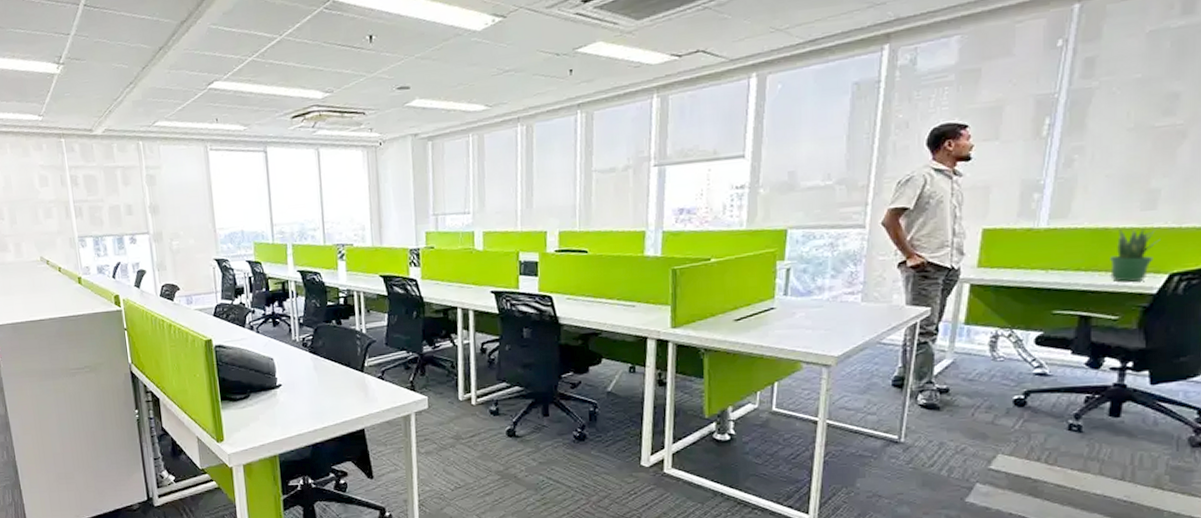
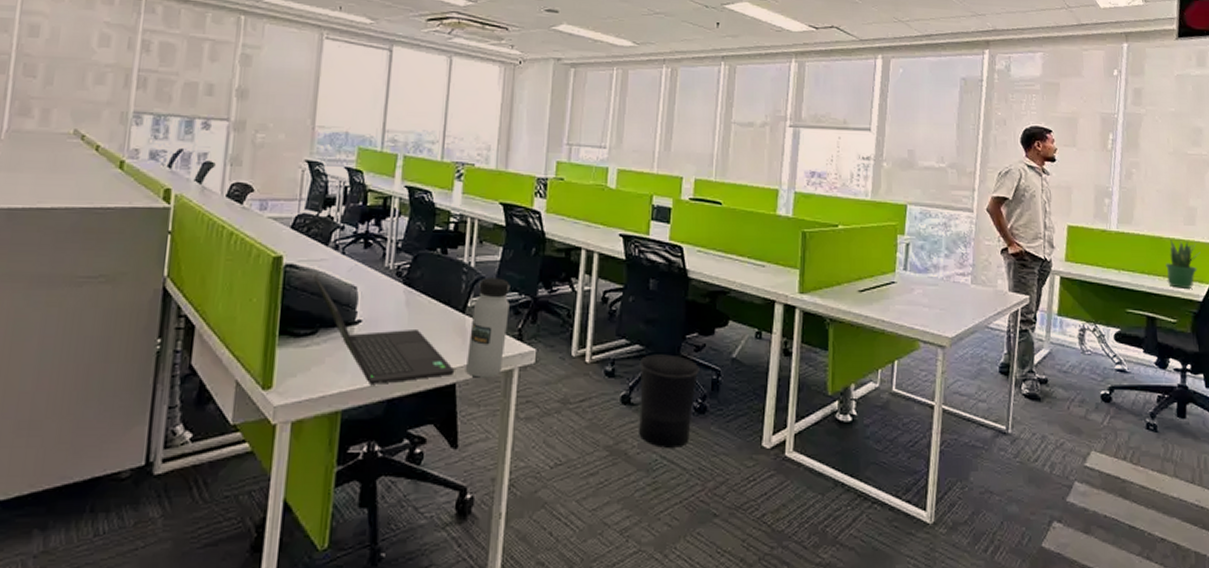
laptop: none [238,351,362,434] -> present [314,275,455,384]
water bottle: none [369,340,401,423] -> present [466,278,510,378]
waste bin: none [520,392,577,471] -> present [639,354,700,448]

